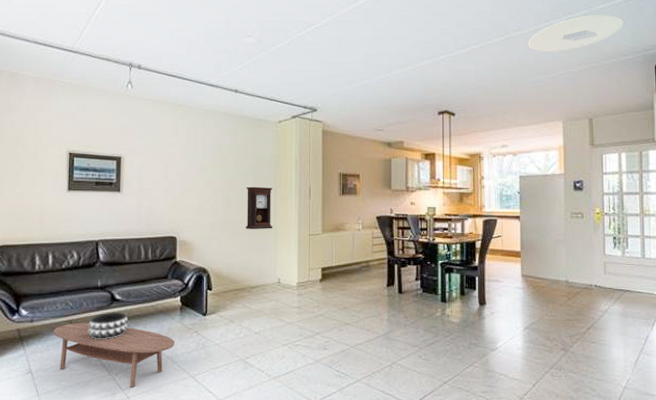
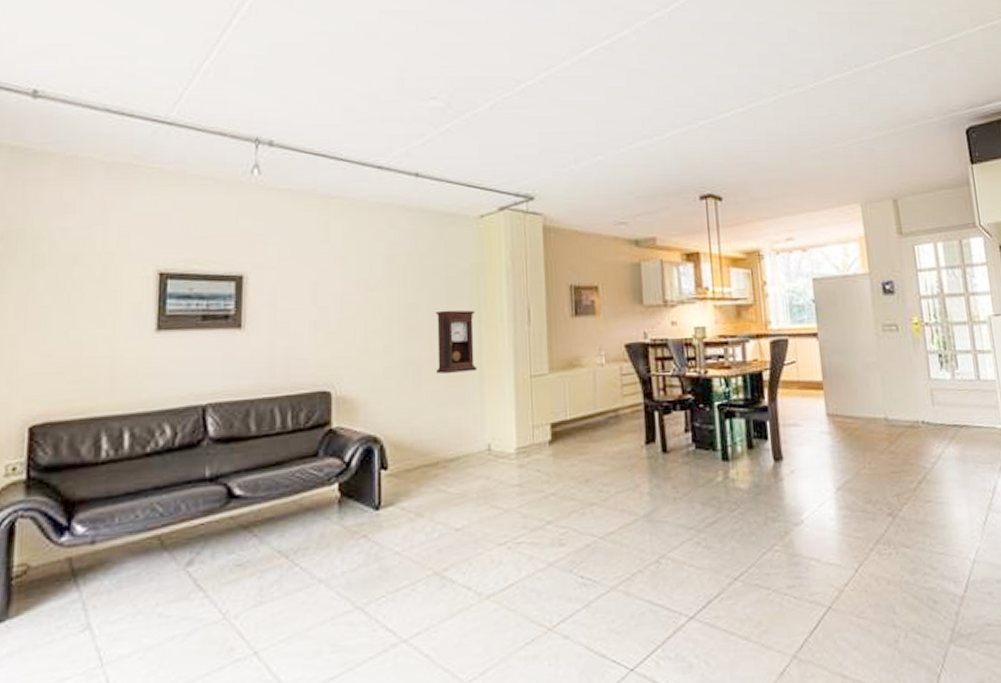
coffee table: present [53,323,174,388] -> none [129,537,330,636]
decorative bowl: present [87,312,128,339] -> none [188,515,256,563]
ceiling light: present [528,14,624,52] -> none [808,67,923,115]

